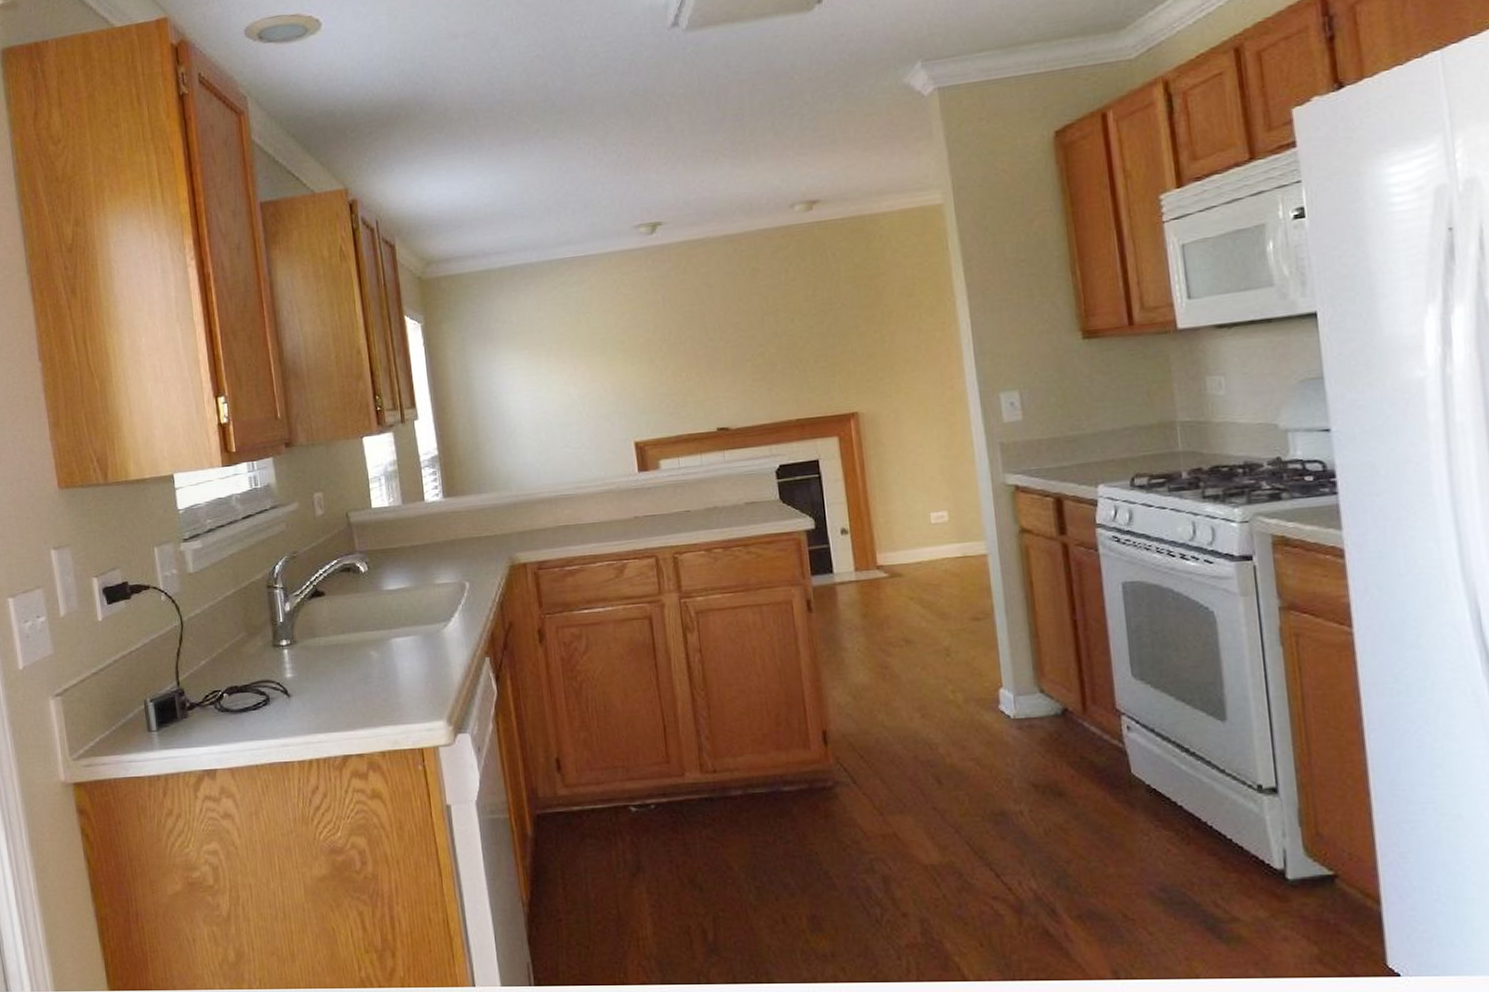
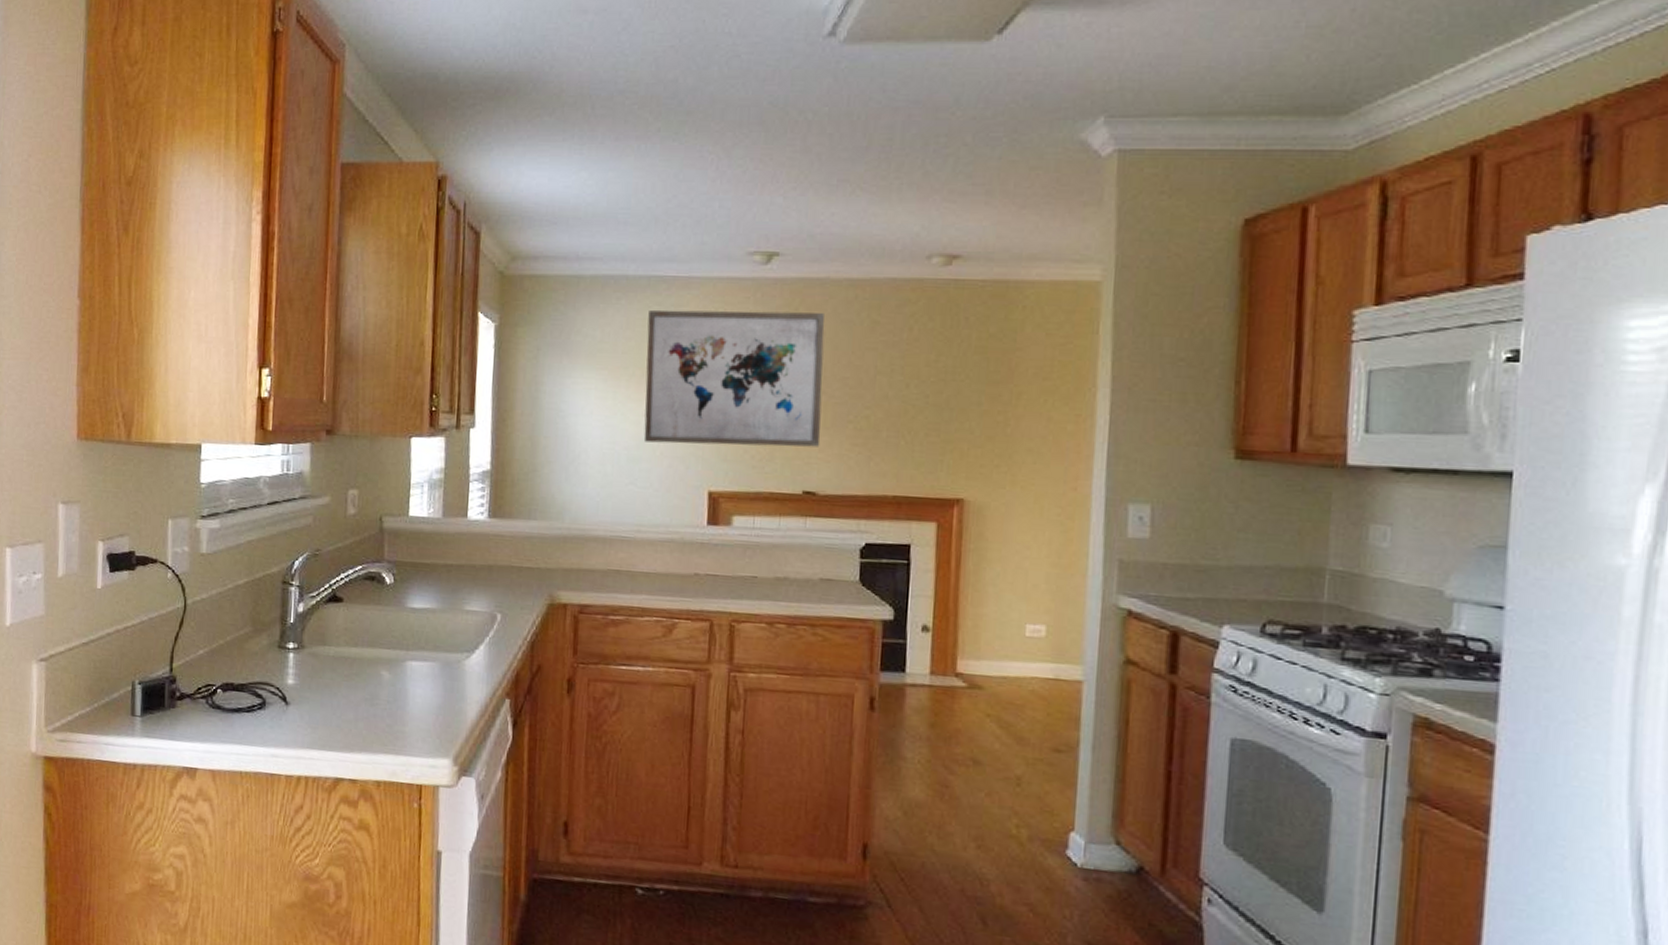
wall art: none [555,269,726,408] -> present [643,309,825,447]

